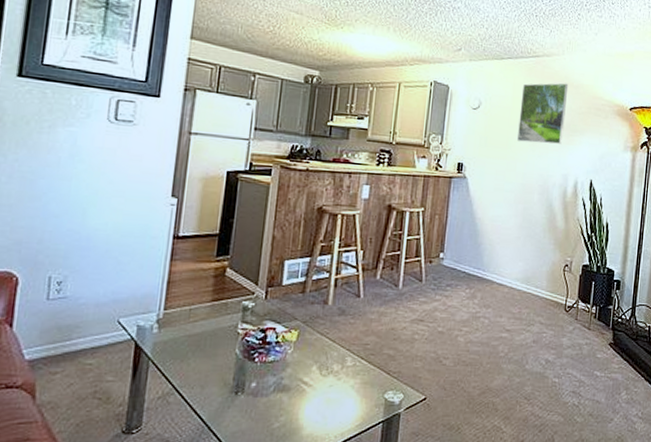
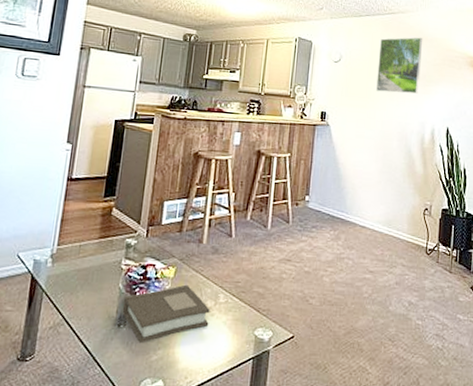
book: none [239,348,337,411] -> present [122,284,210,344]

